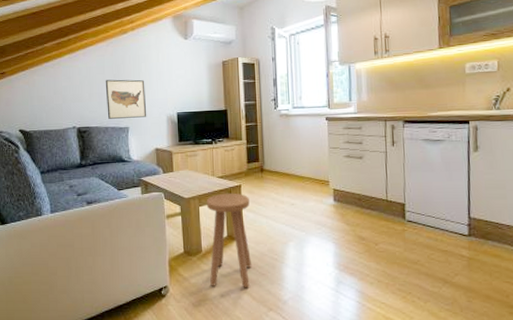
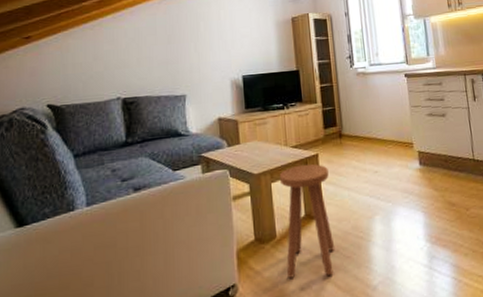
wall art: present [105,79,147,119] -> none [157,40,208,87]

